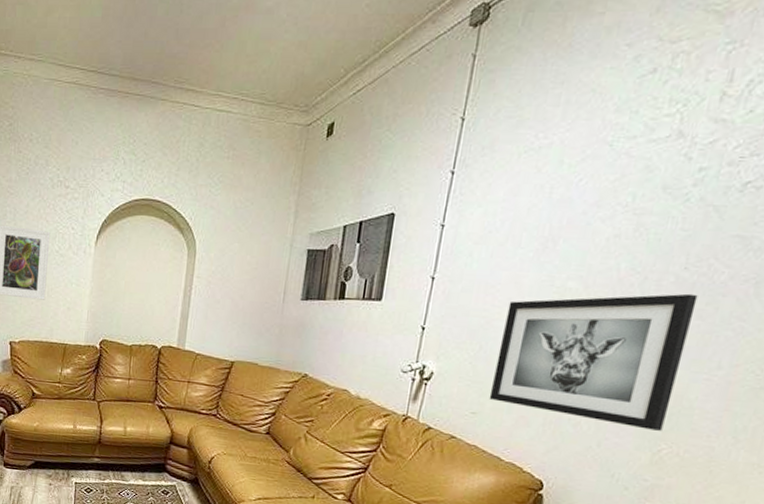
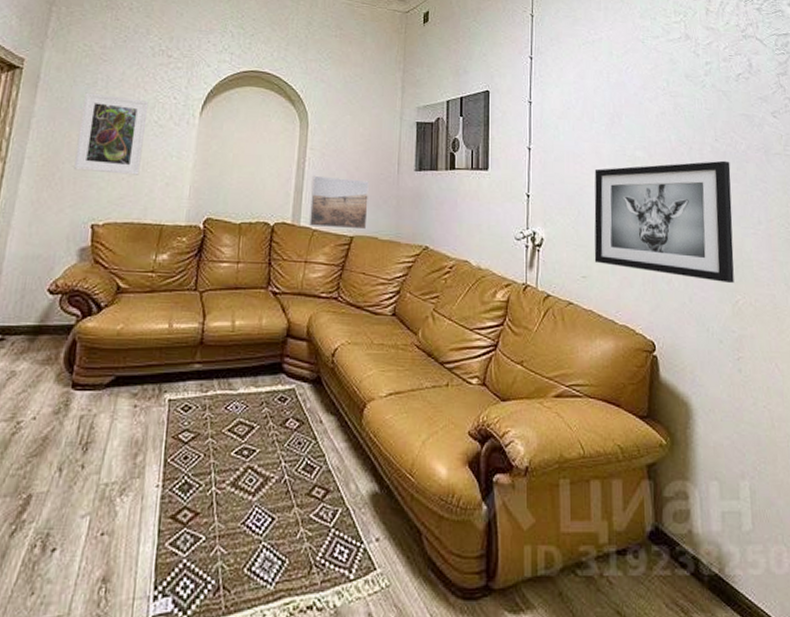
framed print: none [192,303,253,356] -> present [308,175,369,230]

